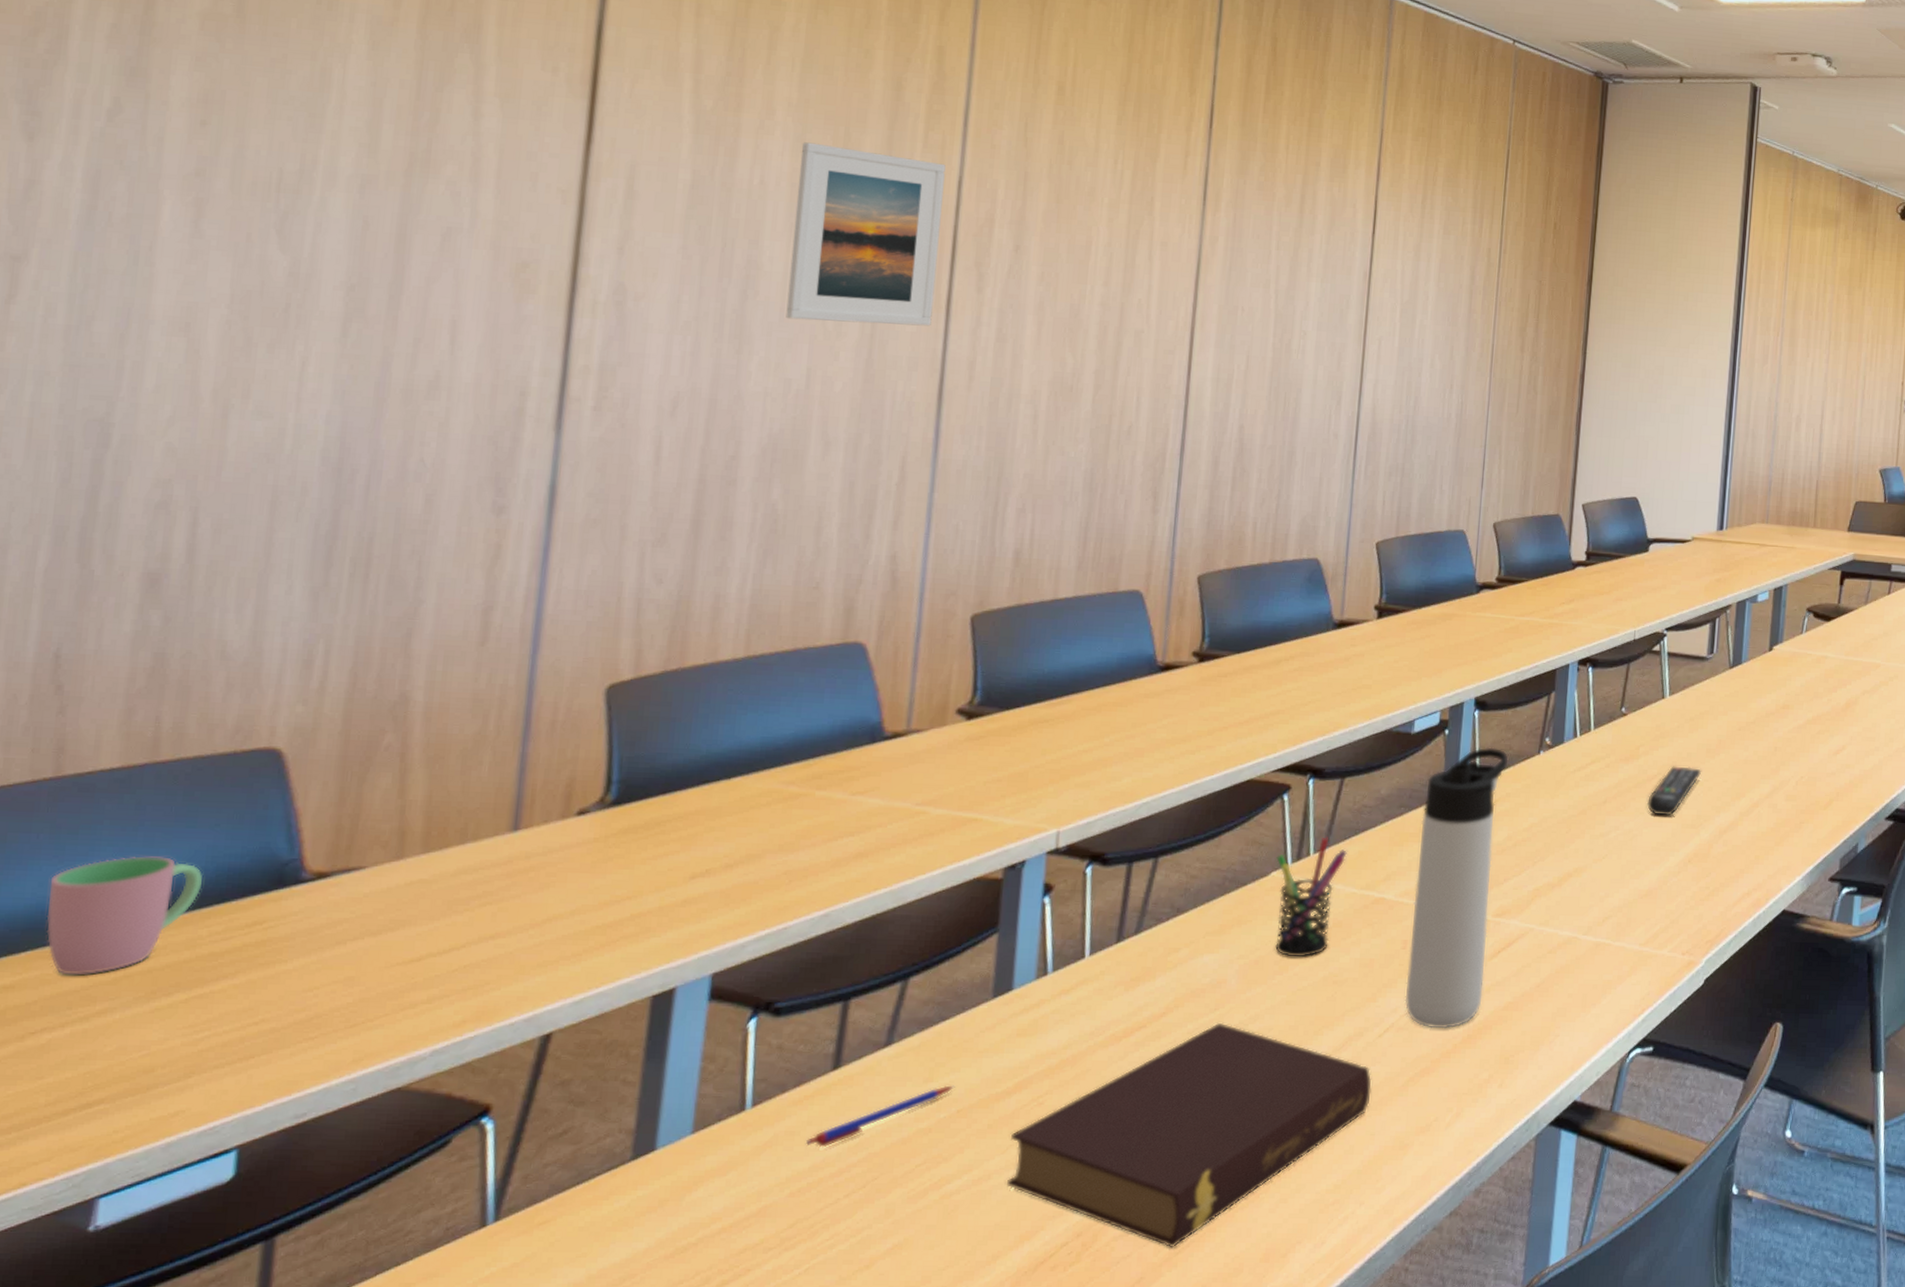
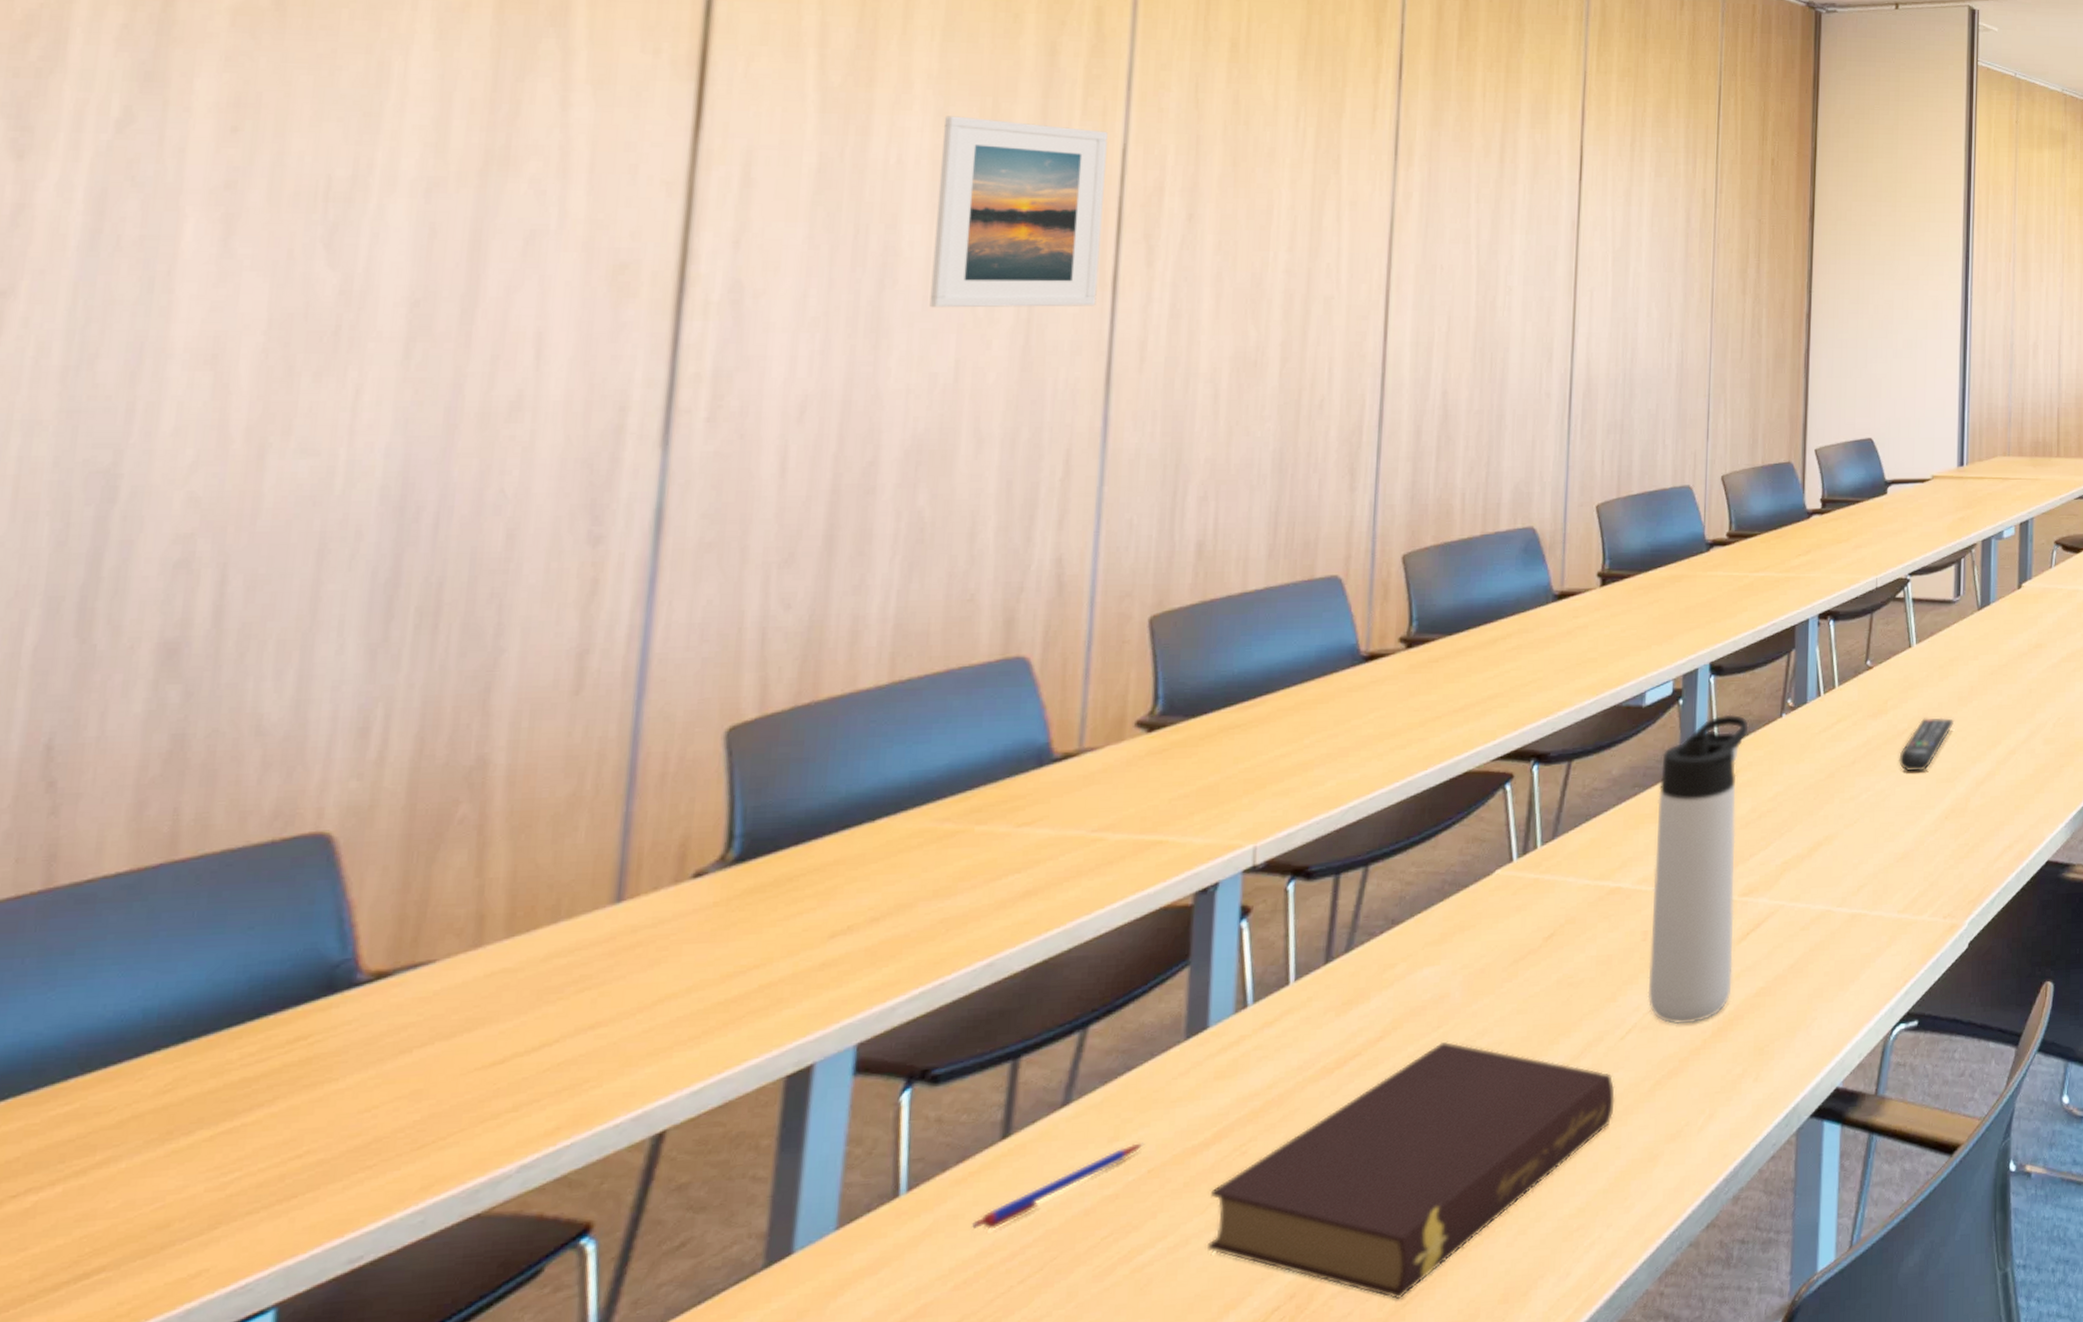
cup: present [46,856,202,976] -> none [32,971,232,1123]
pen holder: present [1275,837,1347,958] -> none [1500,826,1578,962]

